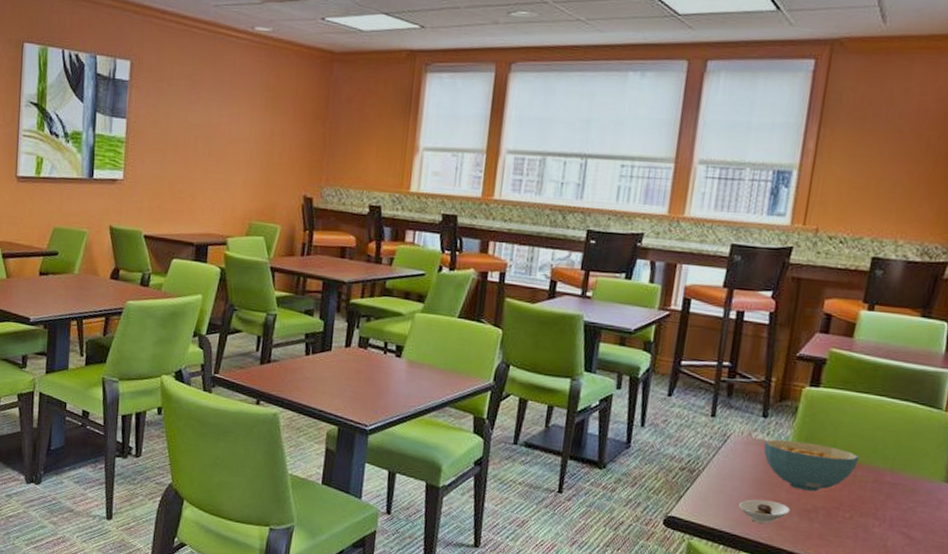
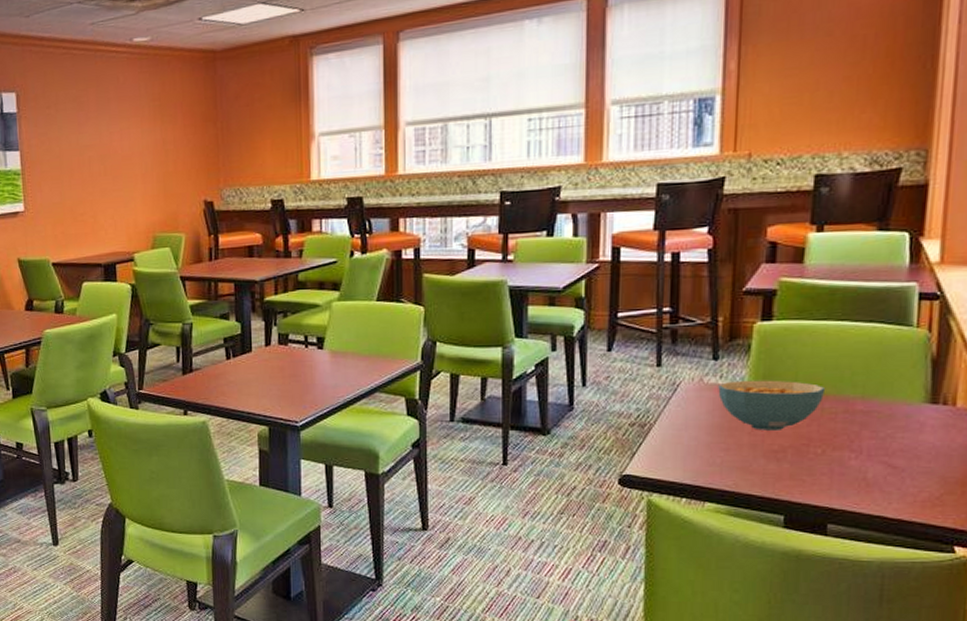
saucer: present [739,499,791,524] -> none [698,445,755,470]

